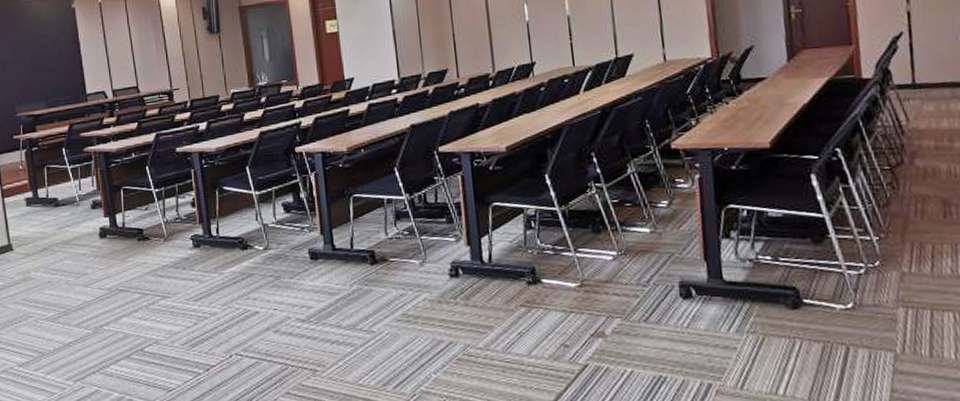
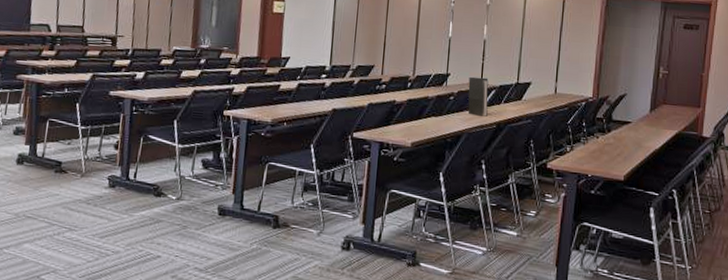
binder: none [558,59,588,104] -> present [467,76,489,117]

